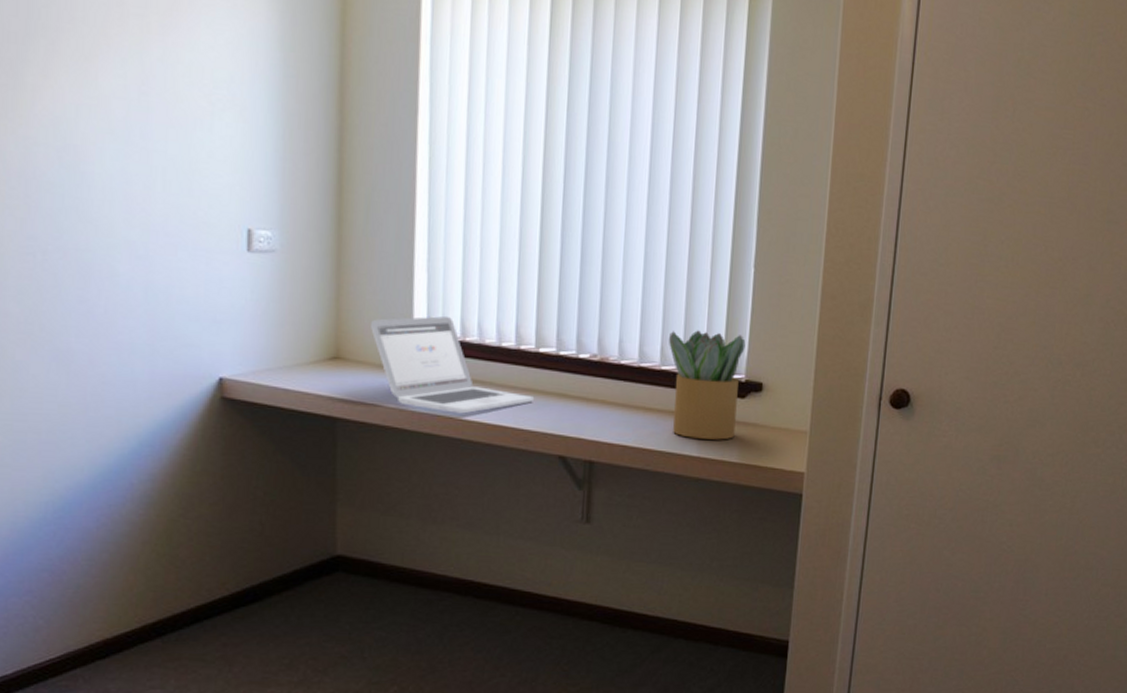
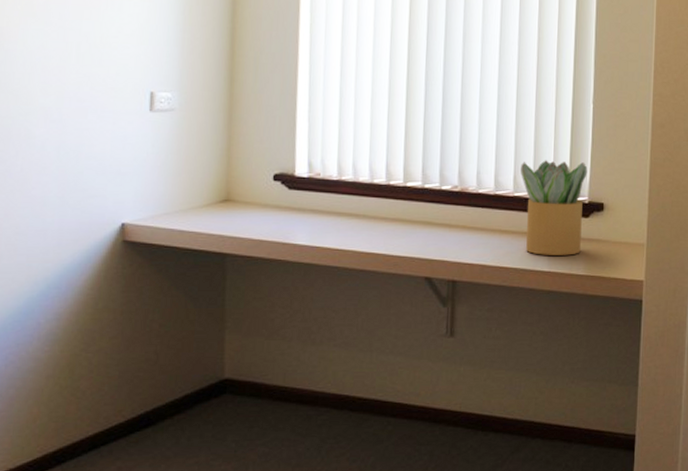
laptop: present [371,316,535,414] -> none [258,159,403,244]

